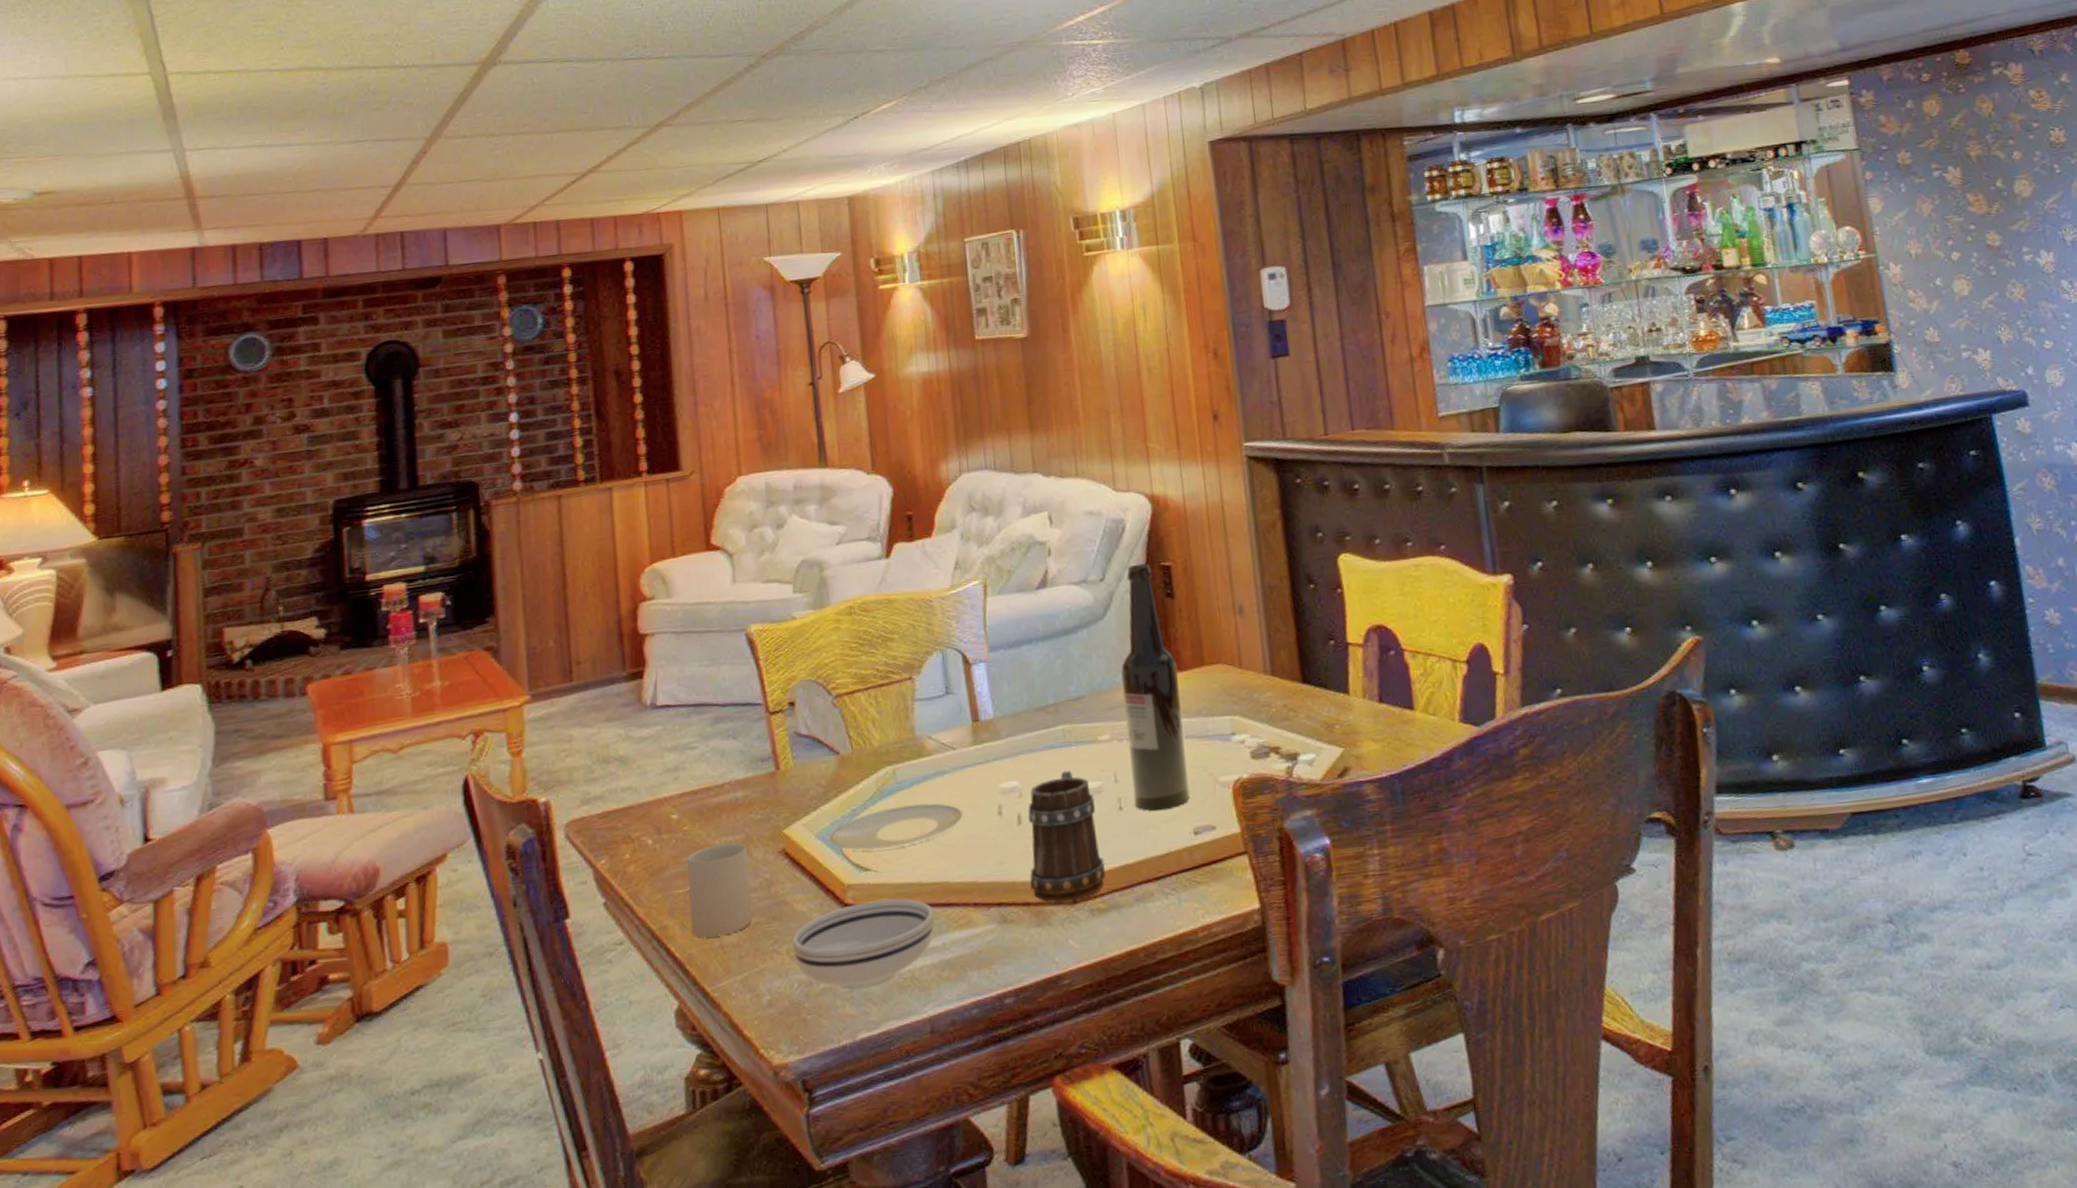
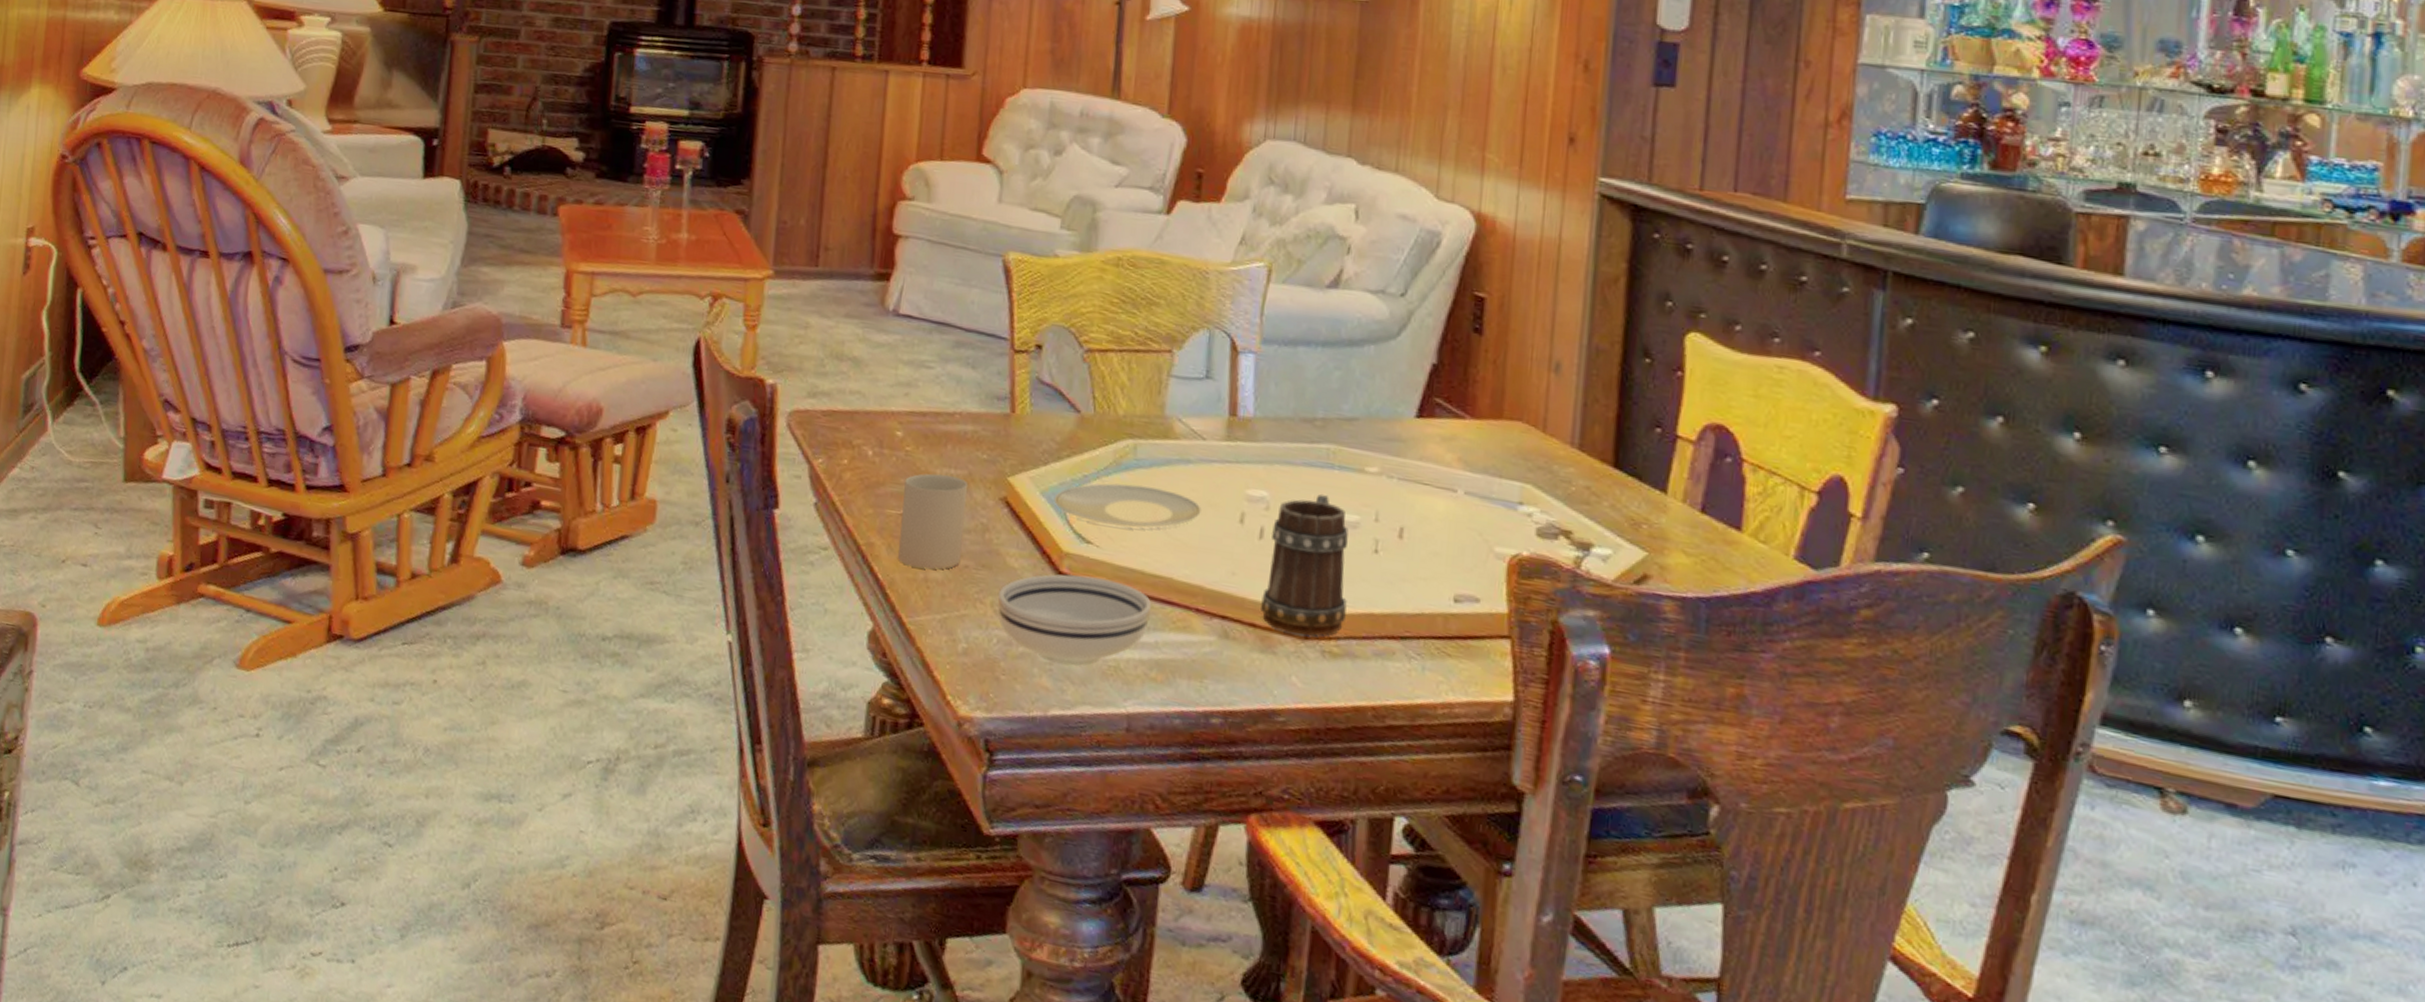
beer bottle: present [1121,563,1190,810] -> none [1392,286,1471,566]

